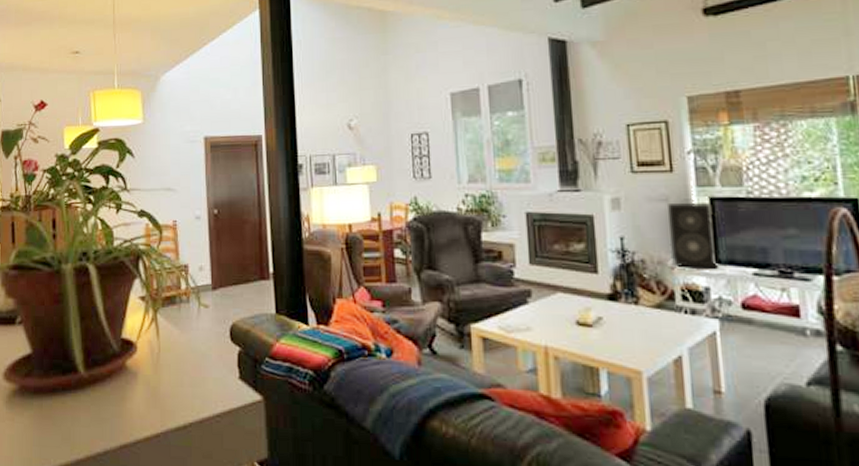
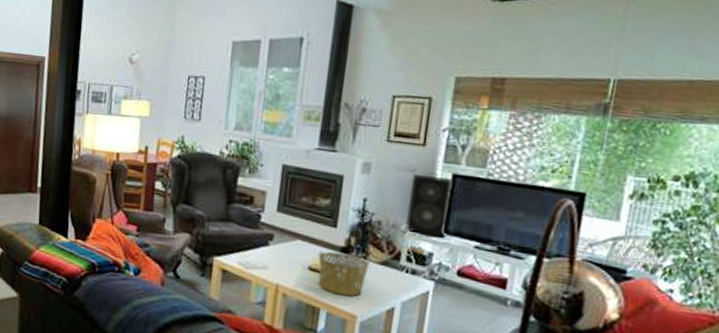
basket: none [584,300,643,350] -> present [318,251,370,297]

